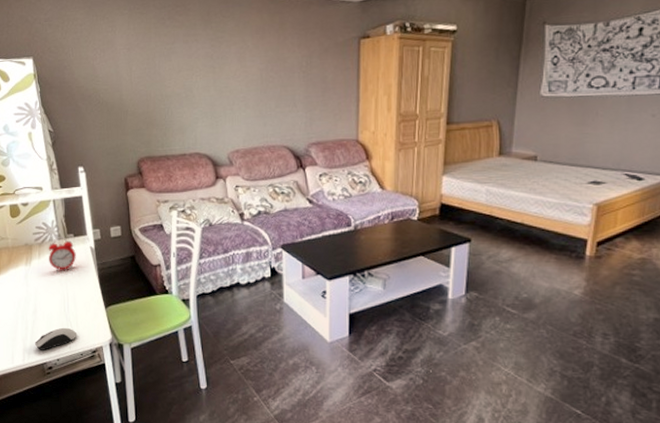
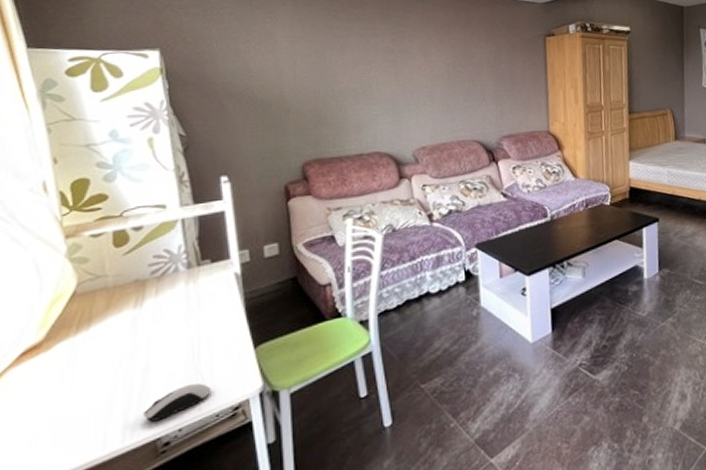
alarm clock: present [48,237,76,272] -> none [171,264,213,312]

